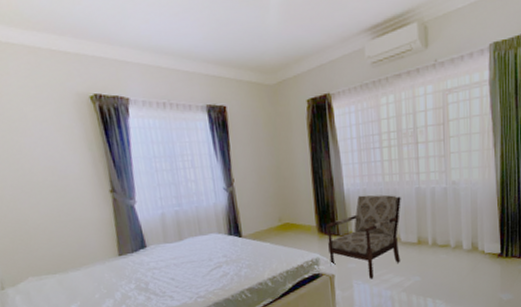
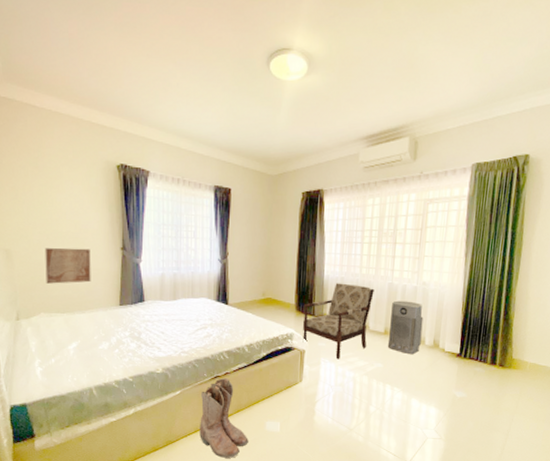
wall art: none [20,196,82,243] -> present [44,247,91,284]
air purifier: none [422,204,458,263] -> present [387,300,424,355]

